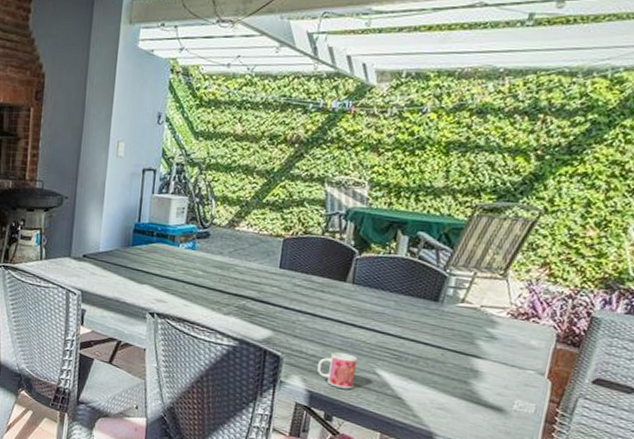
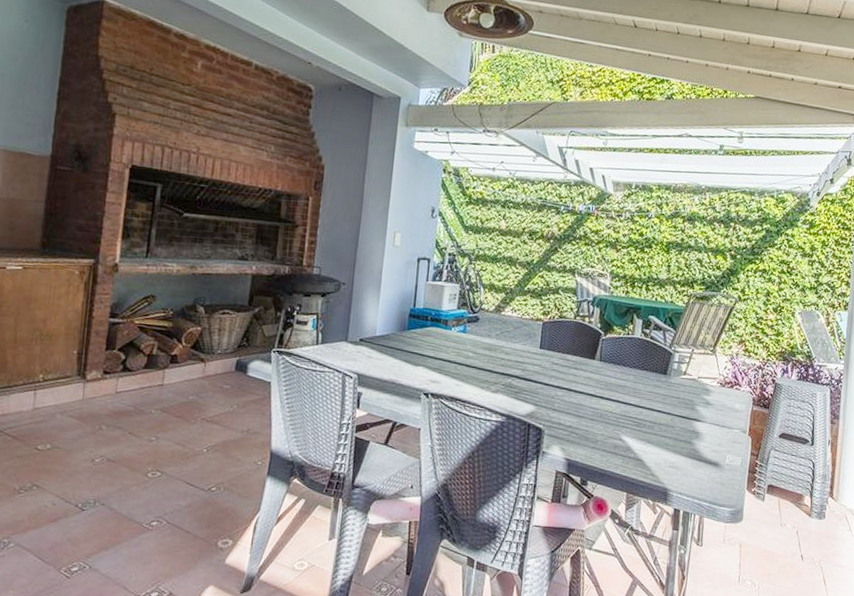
mug: present [316,352,358,389] -> none [573,422,606,455]

